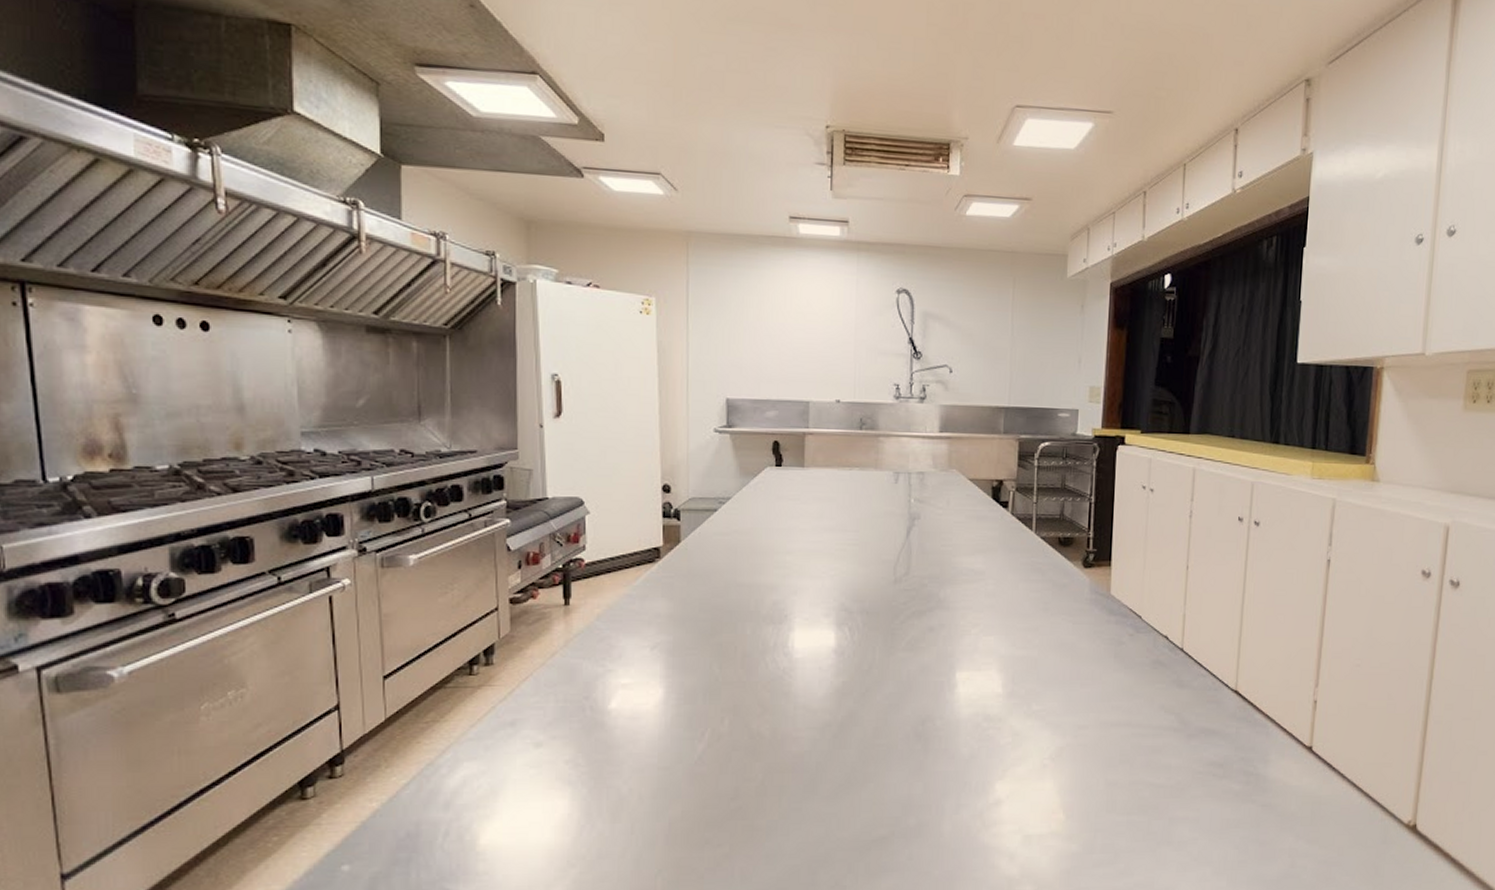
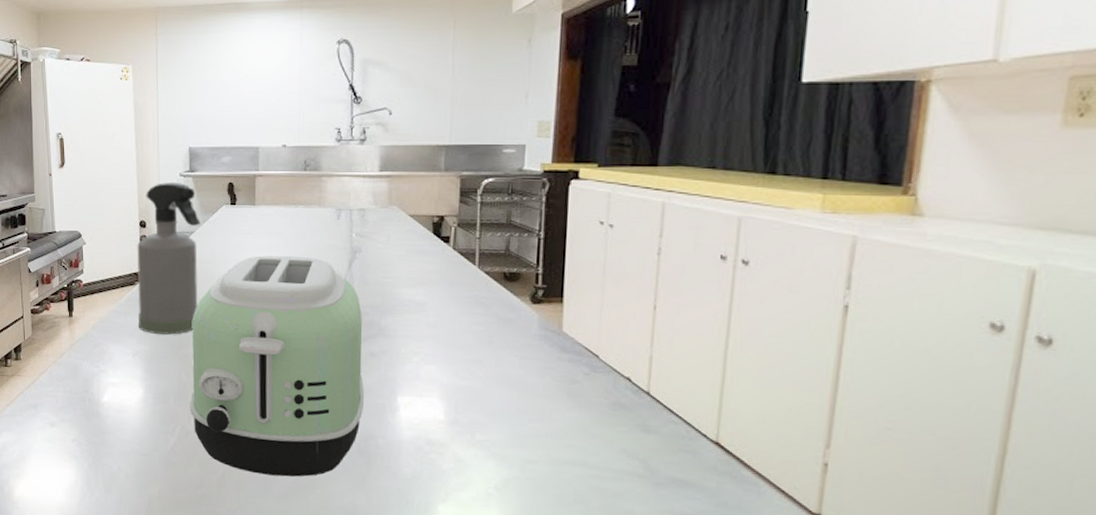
spray bottle: none [658,439,739,620] -> present [137,183,201,335]
toaster: none [722,523,923,775] -> present [189,255,365,477]

